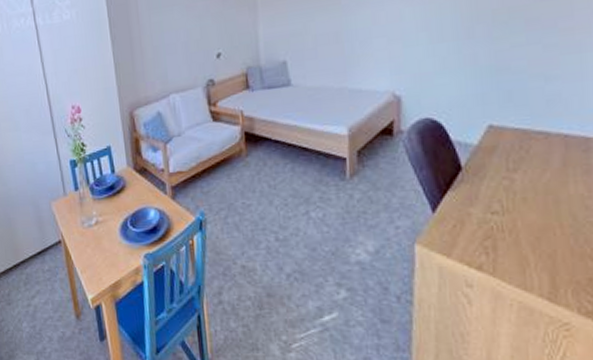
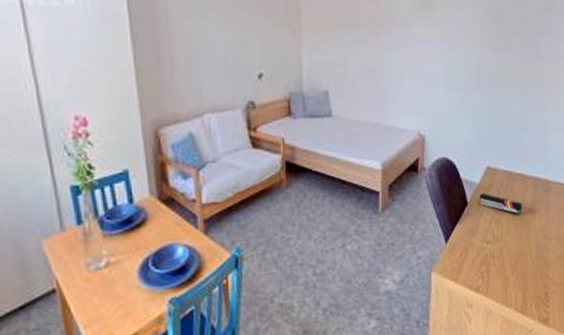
stapler: none [476,156,546,181] -> present [478,193,522,215]

